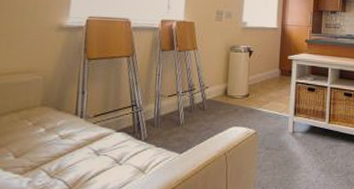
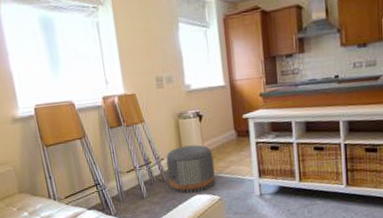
pouf: none [209,77,256,124] -> present [166,144,216,194]

